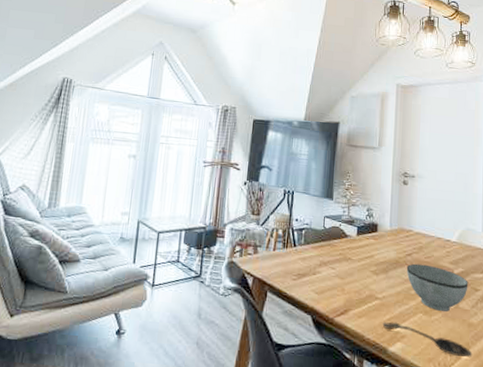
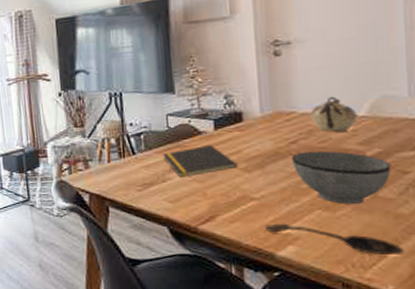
notepad: none [317,247,370,273] -> present [163,145,238,178]
teapot: none [422,223,451,251] -> present [310,96,358,132]

